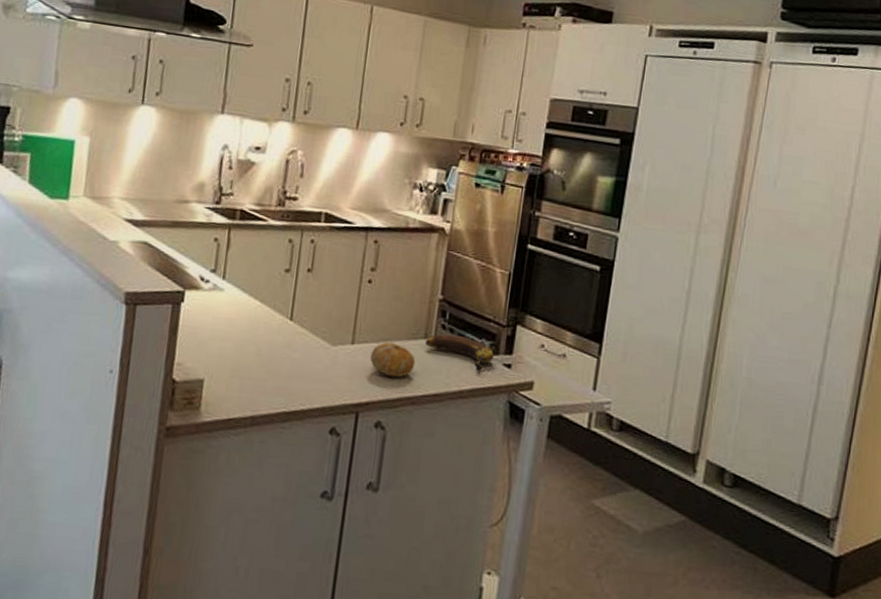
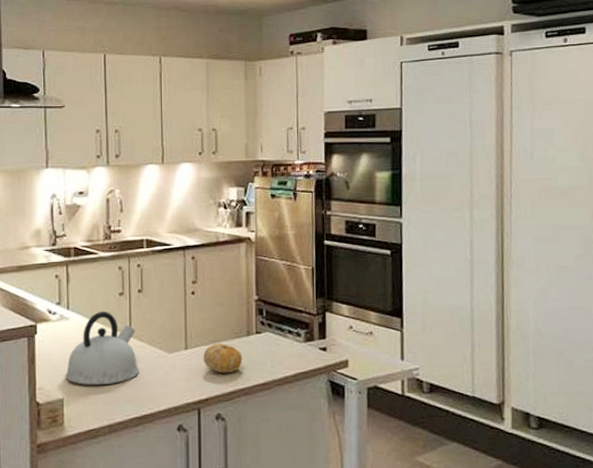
kettle: none [209,286,298,371] -> present [65,311,140,385]
banana: present [425,334,494,372] -> none [248,329,310,358]

